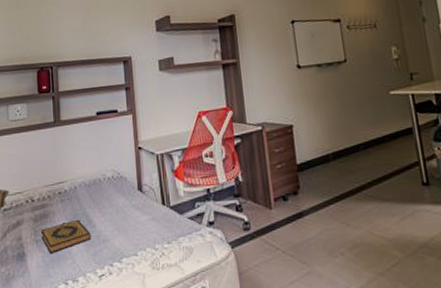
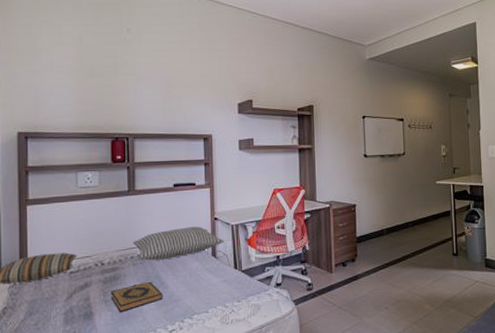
pillow: none [59,157,150,197] -> present [132,226,225,261]

